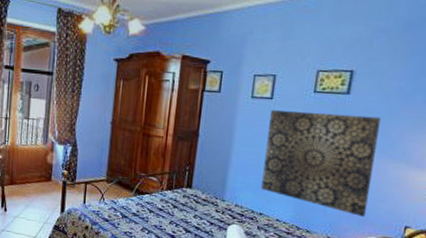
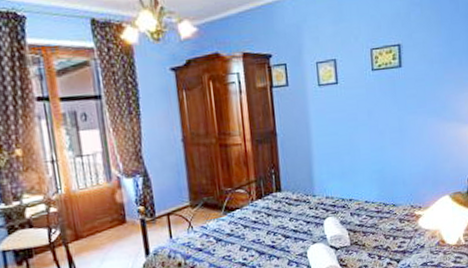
wall art: present [261,110,381,217] -> none [339,84,437,180]

